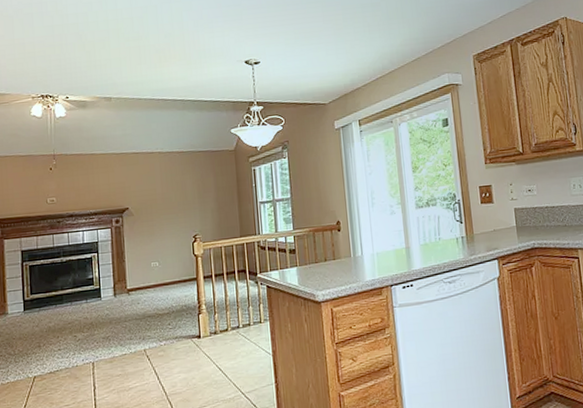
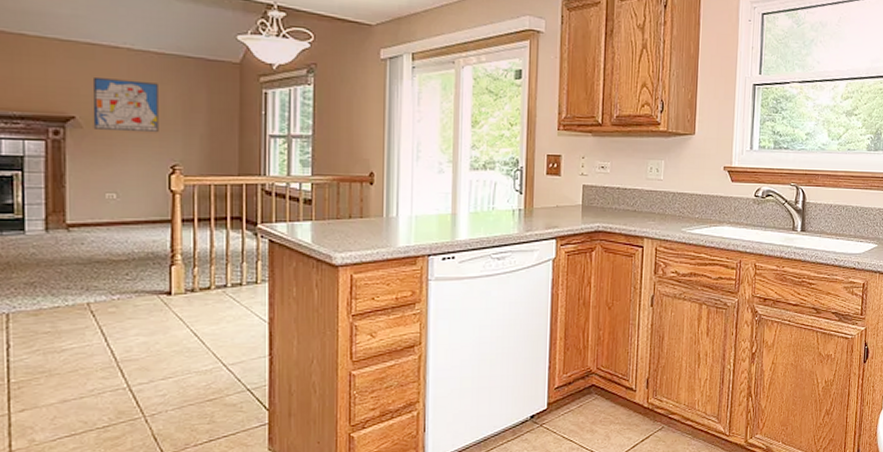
wall art: none [139,174,183,215] -> present [92,78,159,133]

